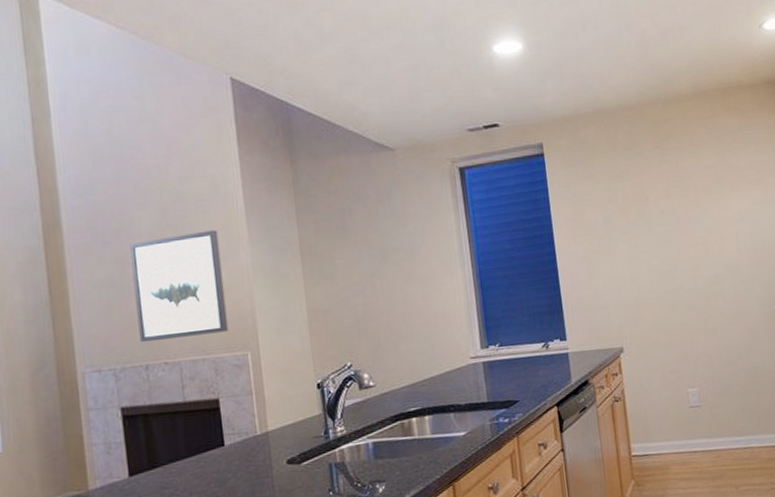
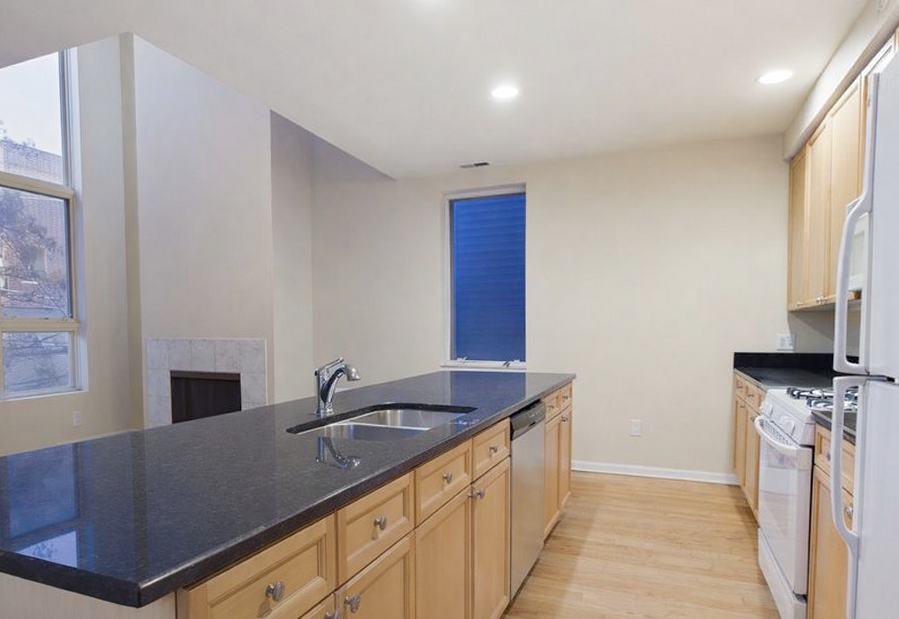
wall art: present [130,230,229,342] -> none [185,237,252,321]

